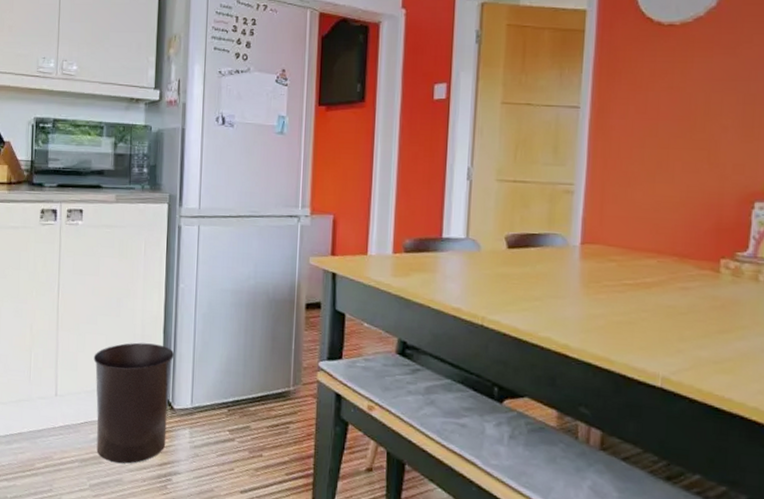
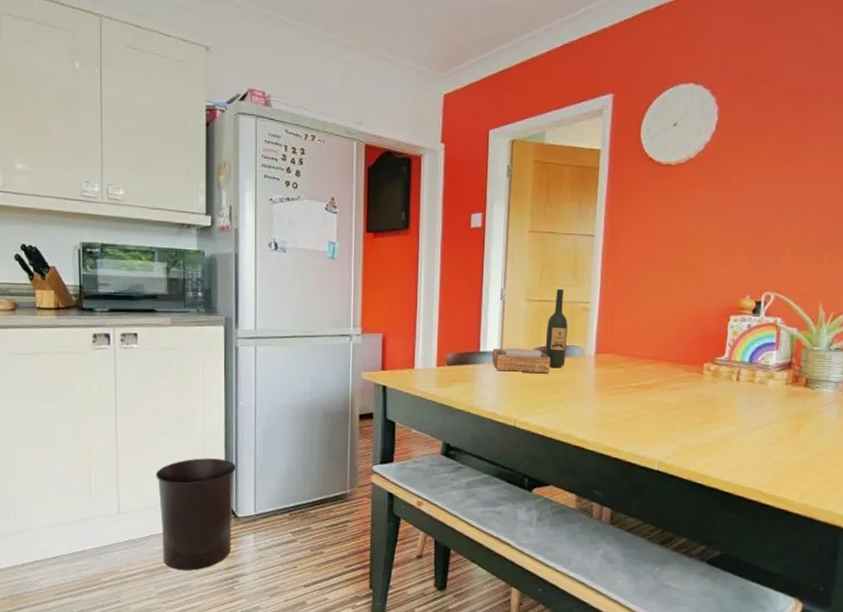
napkin holder: none [456,234,526,266] -> present [492,348,550,374]
wine bottle: none [519,168,547,260] -> present [545,289,568,368]

